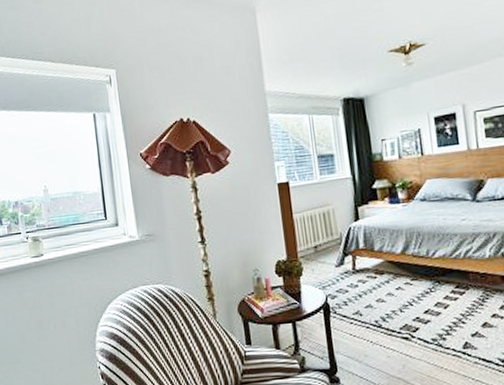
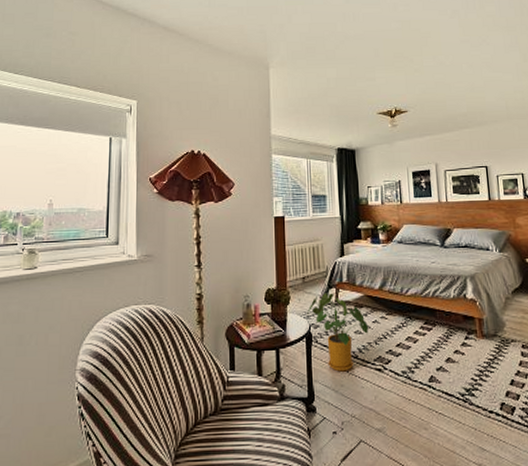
house plant: none [322,260,392,342] -> present [307,293,368,372]

